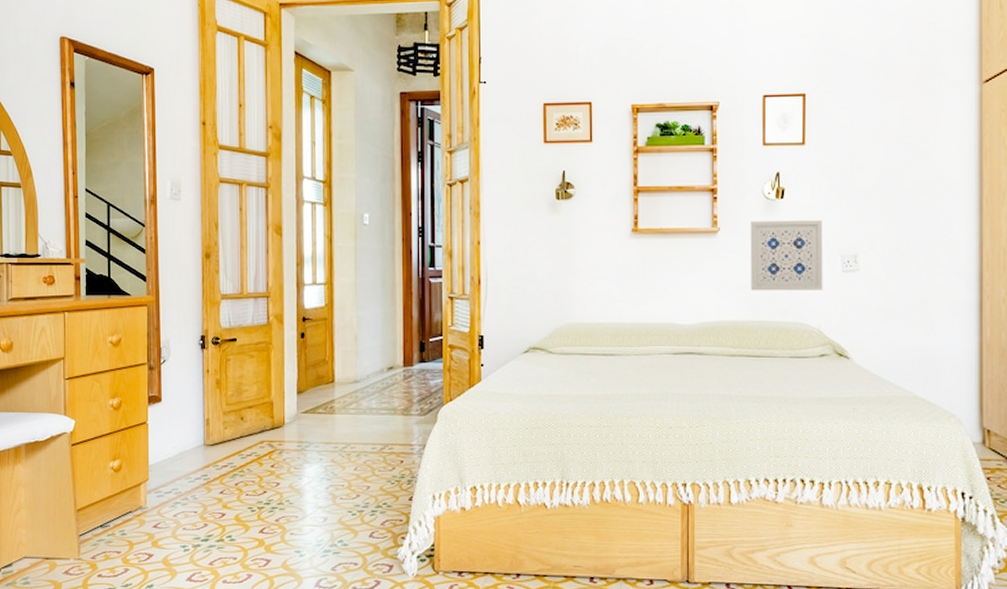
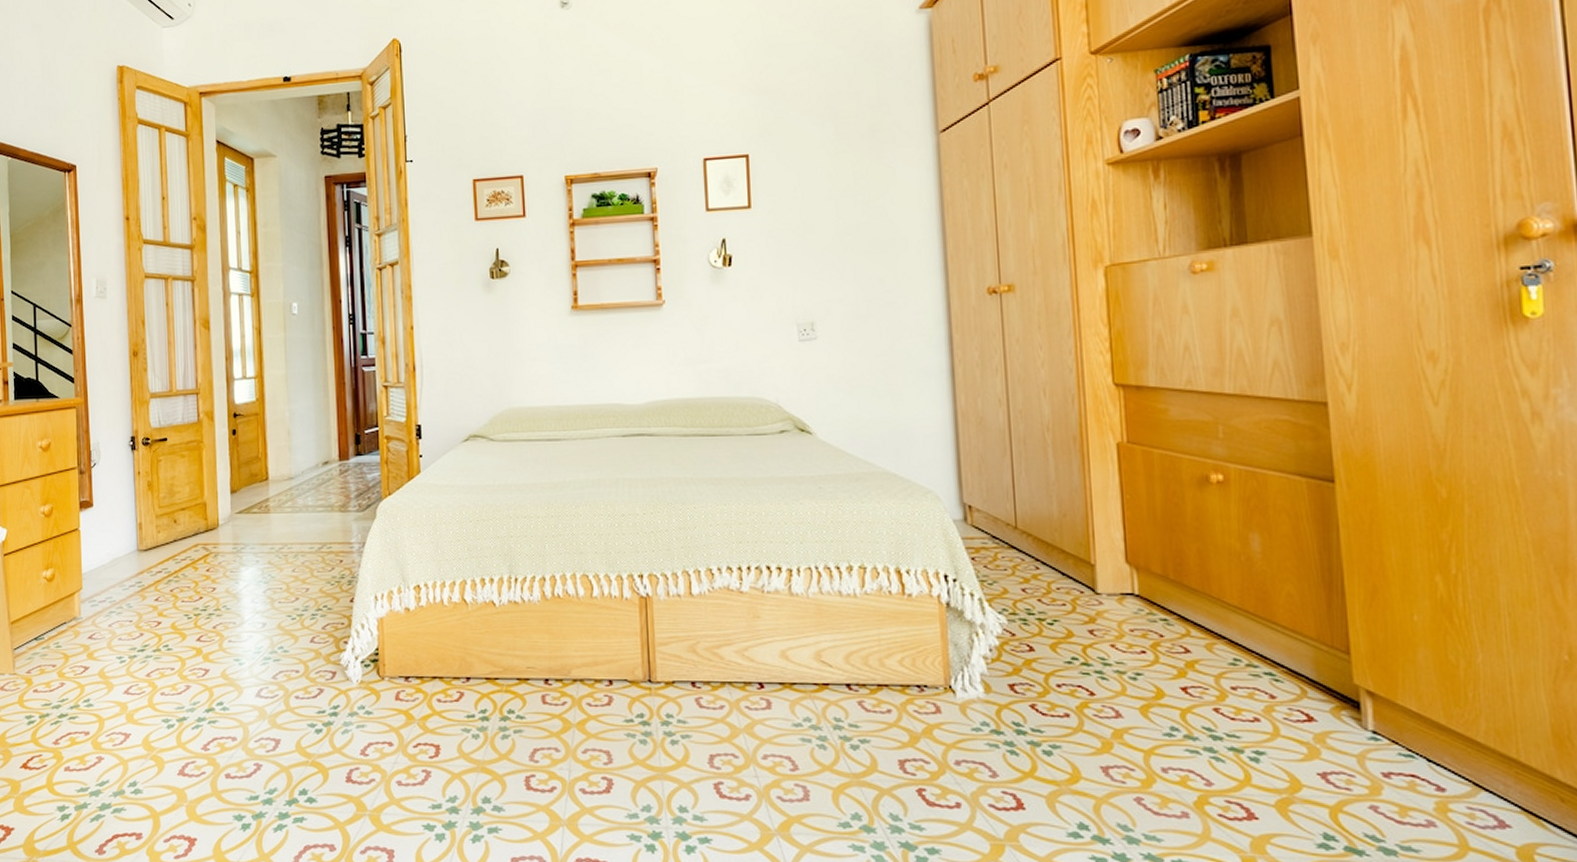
wall art: present [750,220,823,291] -> none [696,287,779,366]

